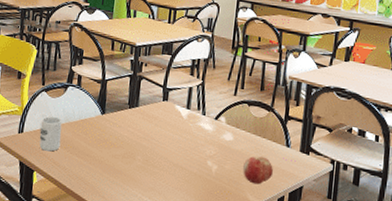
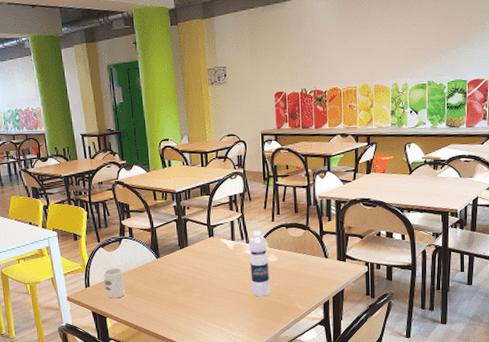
water bottle: none [199,102,226,179] -> present [248,231,271,297]
fruit: present [243,156,273,185] -> none [290,270,316,295]

